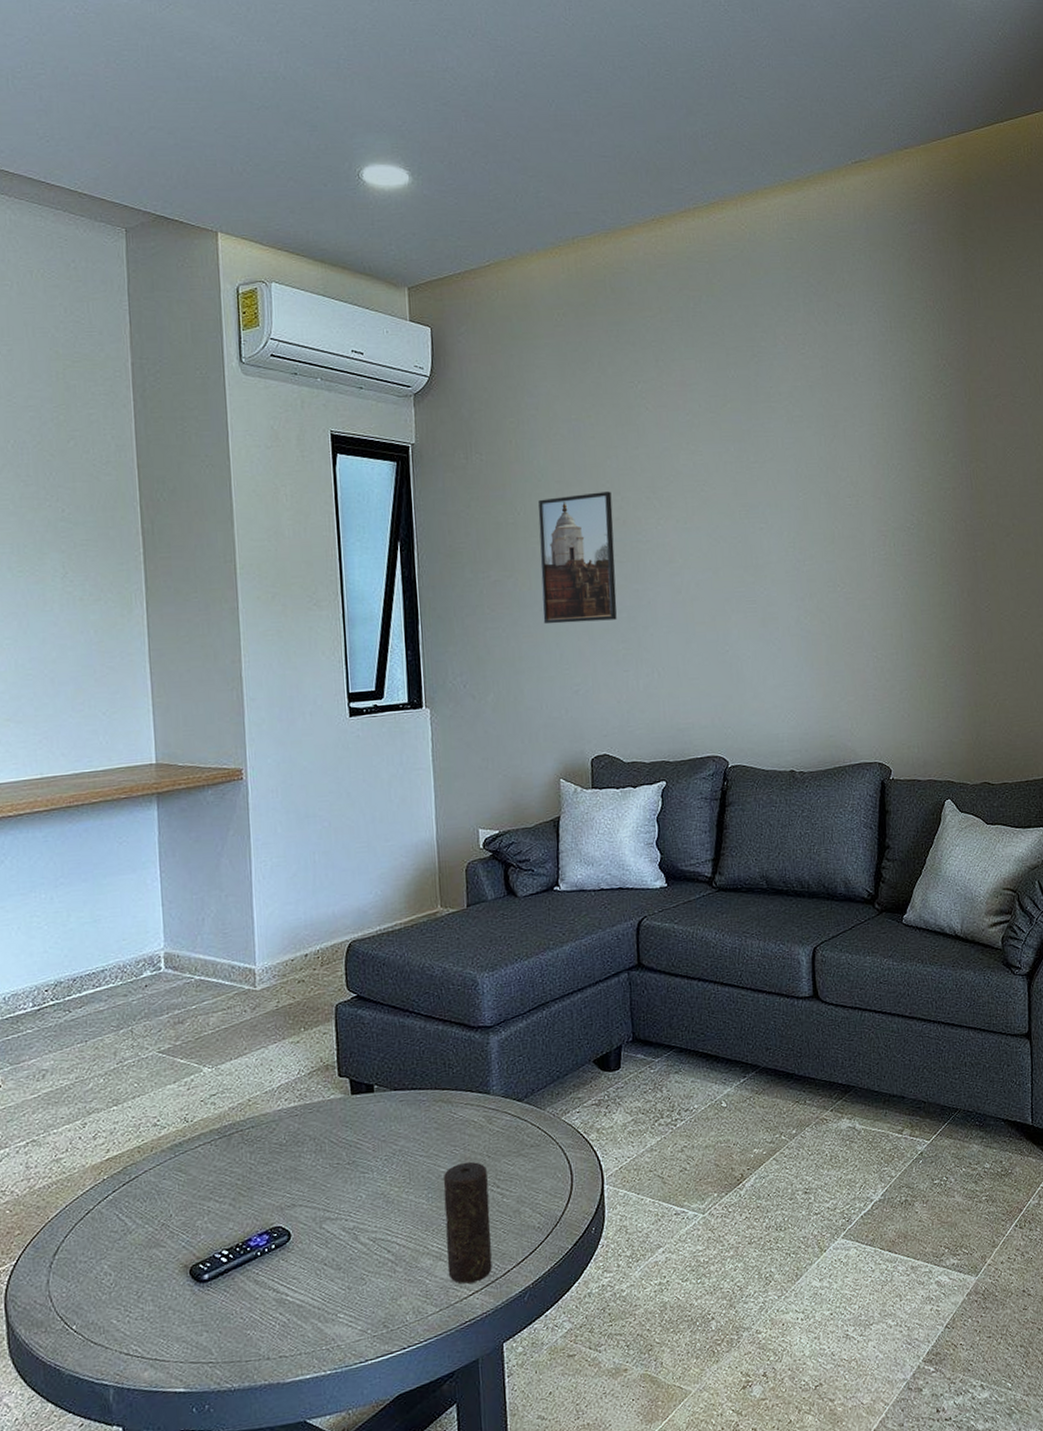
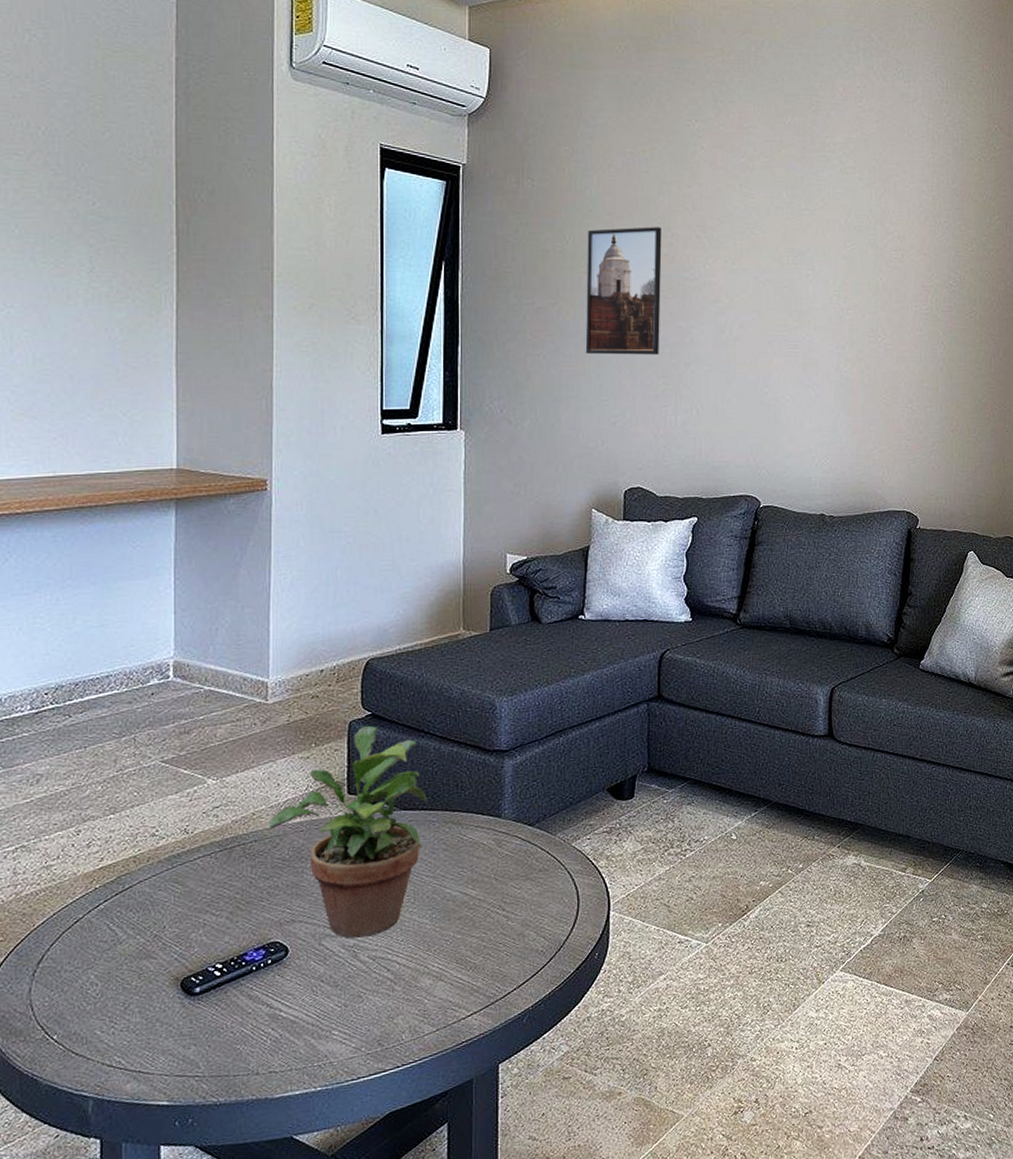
potted plant: none [264,1007,417,1221] -> present [268,725,428,938]
candle: present [443,1161,492,1284] -> none [447,883,494,1005]

